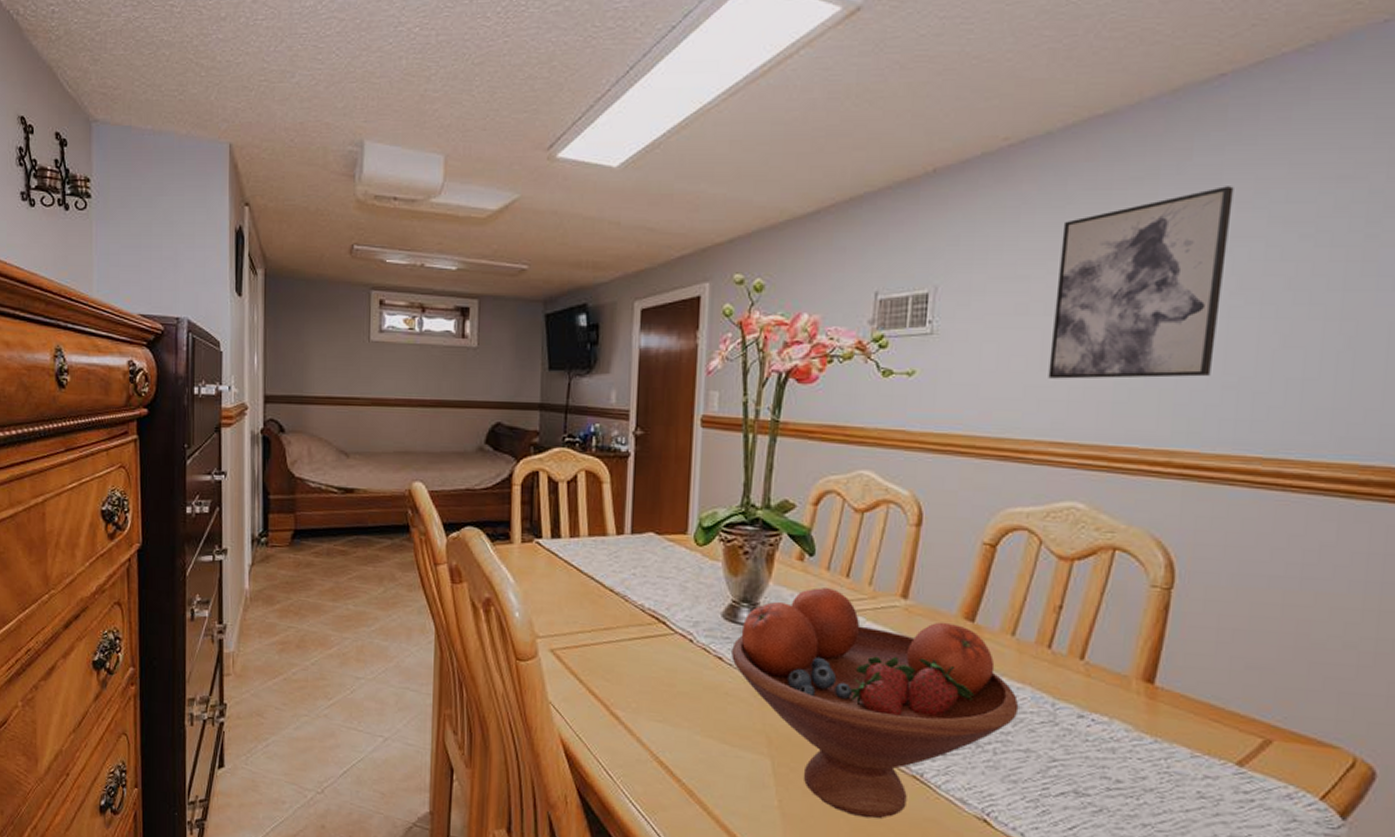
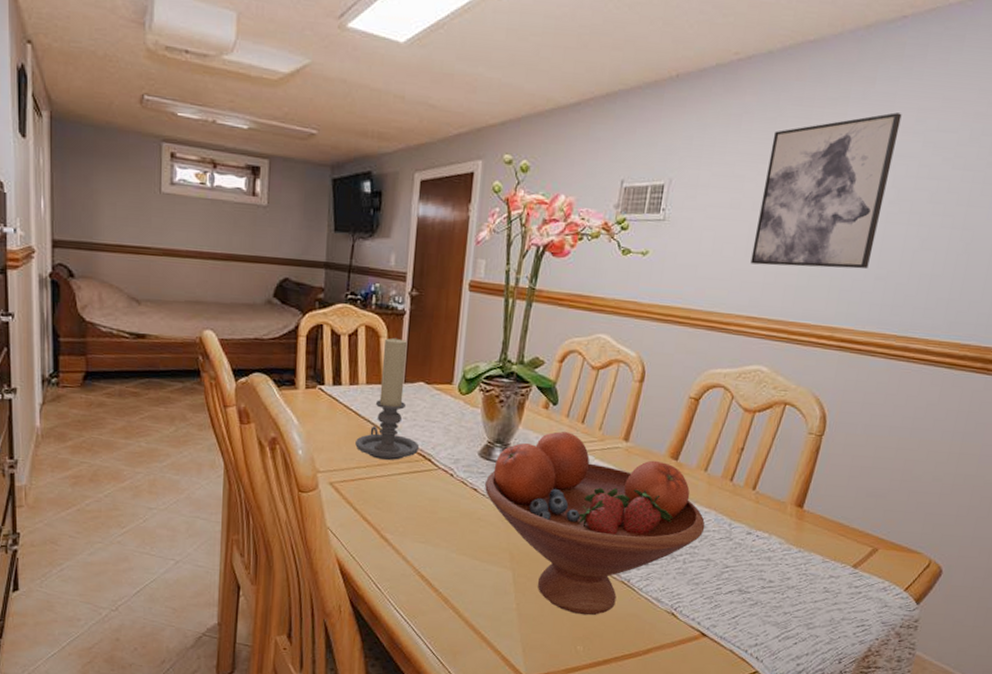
candle holder: none [578,483,652,623] -> present [355,337,420,460]

